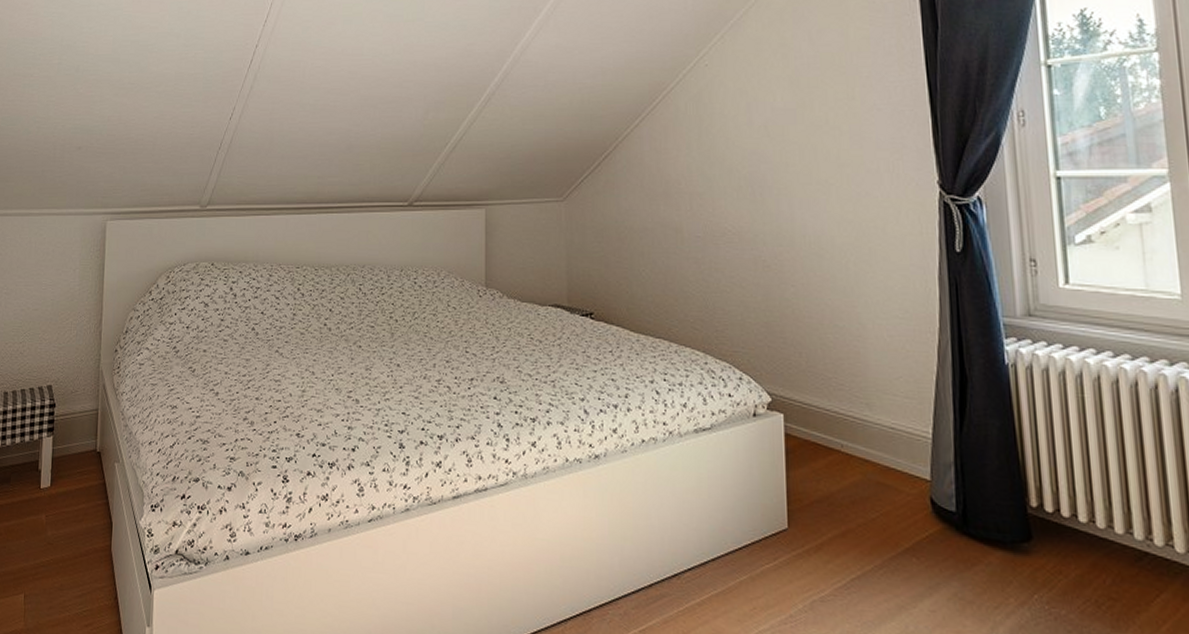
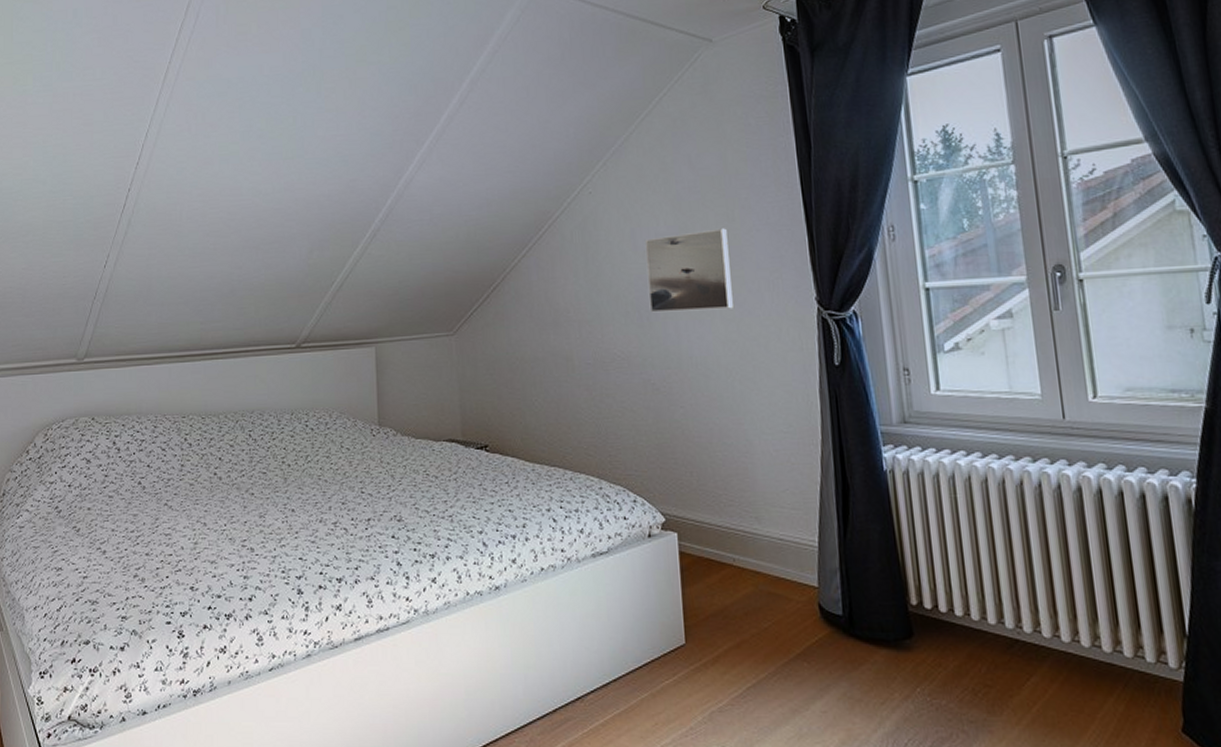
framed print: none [760,106,850,189] -> present [644,228,733,313]

